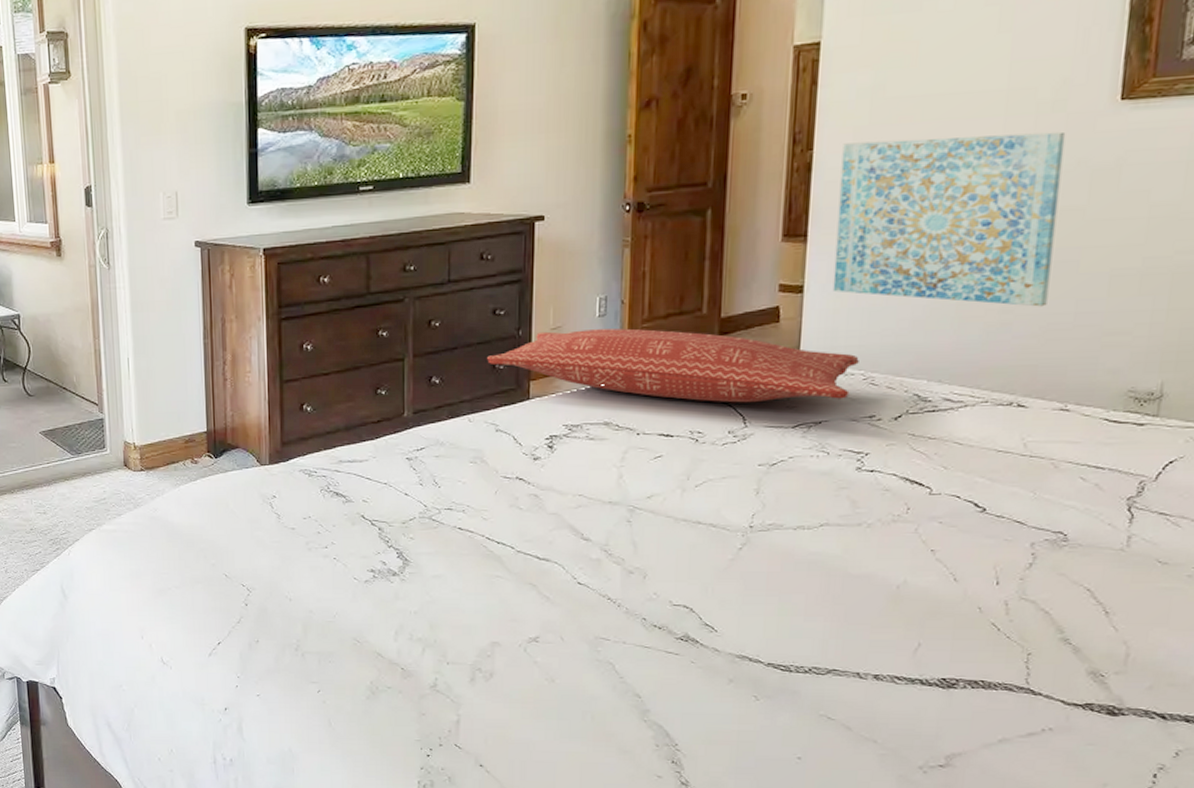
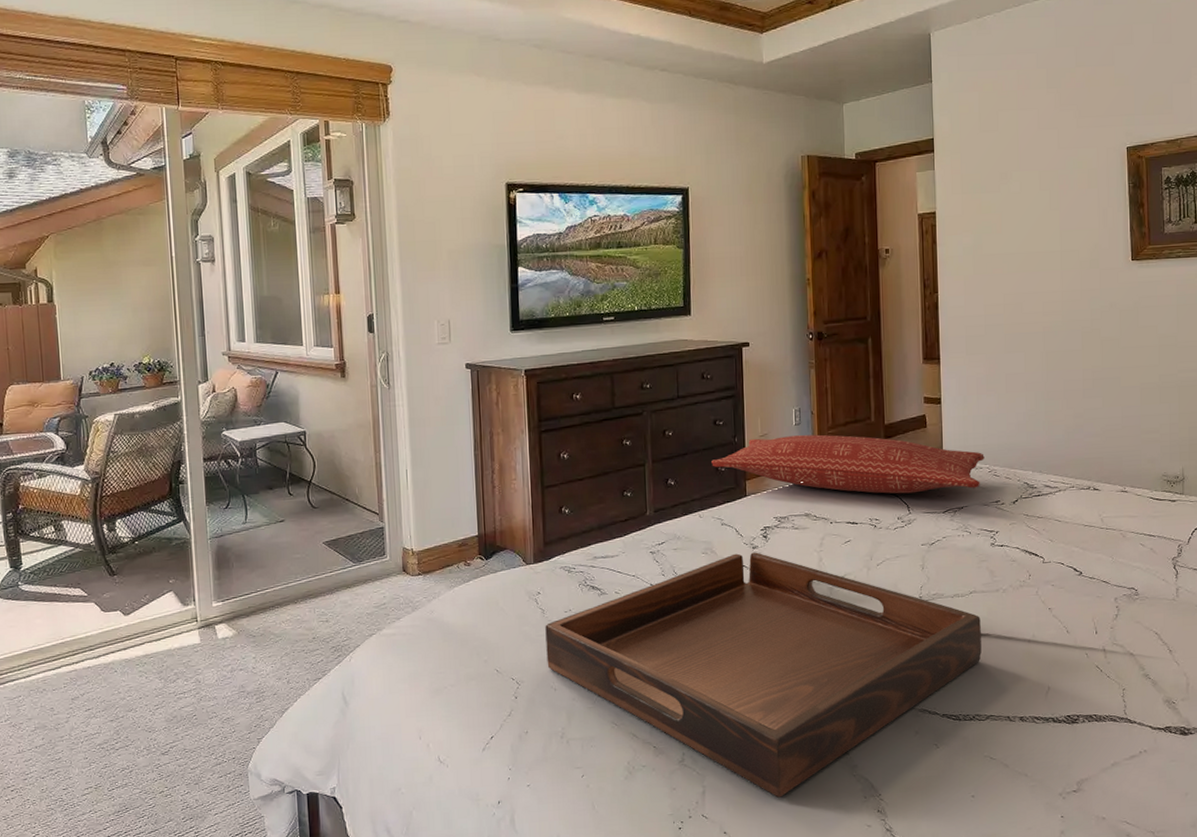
serving tray: none [280,464,832,736] -> present [545,552,982,798]
wall art: present [832,131,1066,307] -> none [958,282,1104,413]

